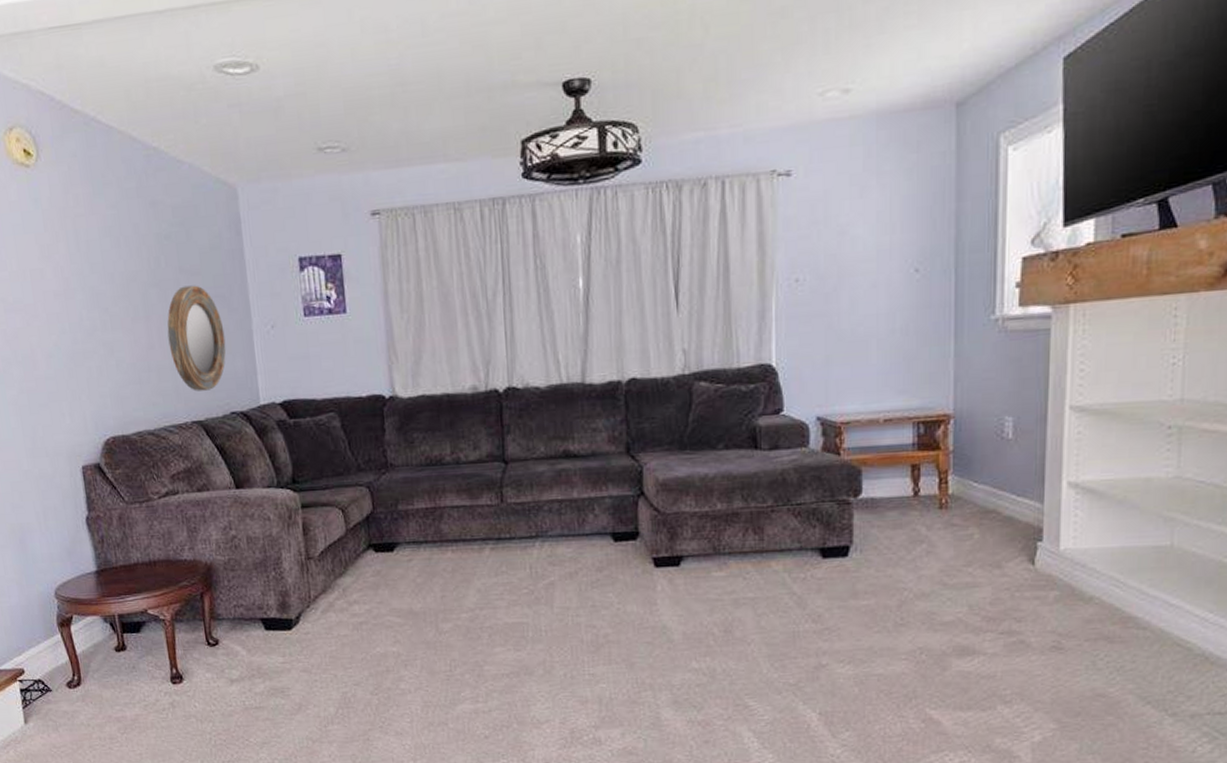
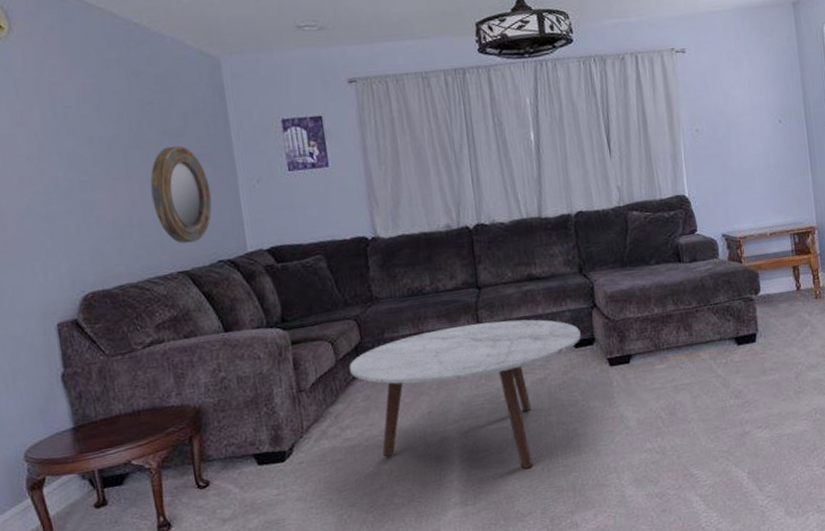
coffee table: none [359,502,622,672] -> present [349,319,581,469]

